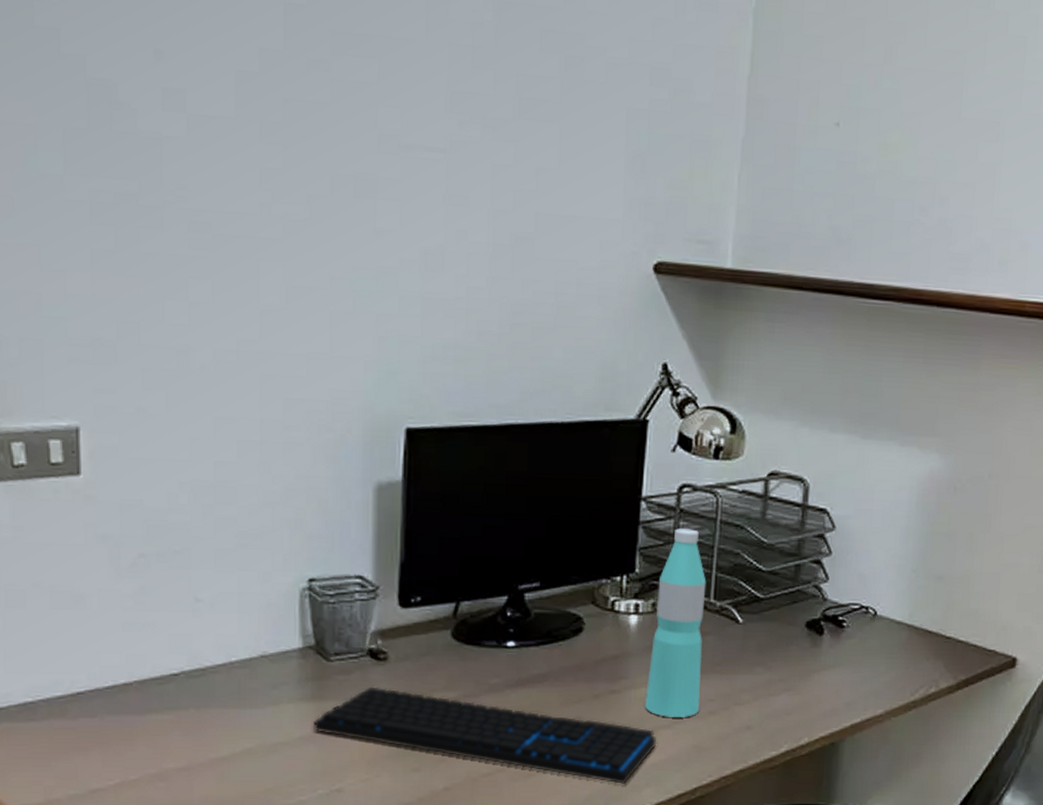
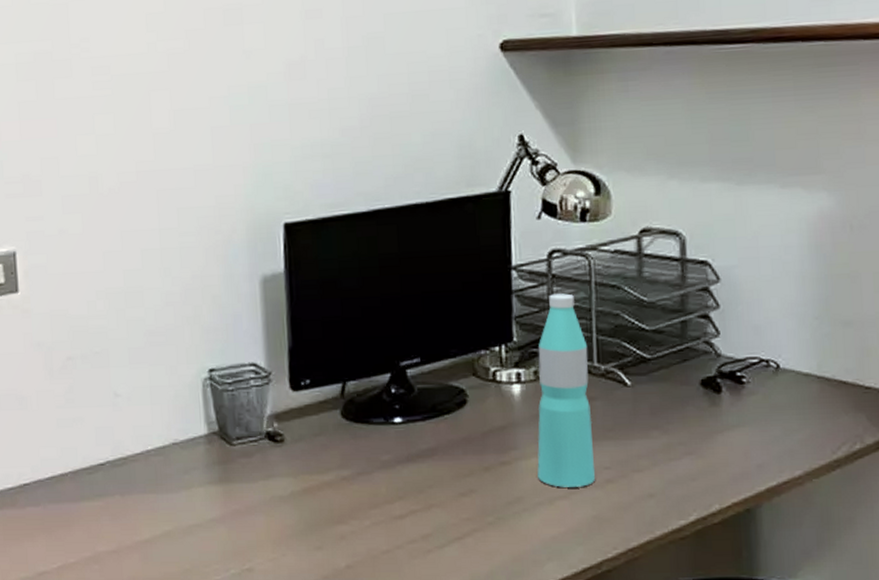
keyboard: present [313,686,657,785] -> none [222,468,555,560]

